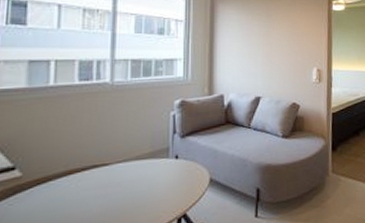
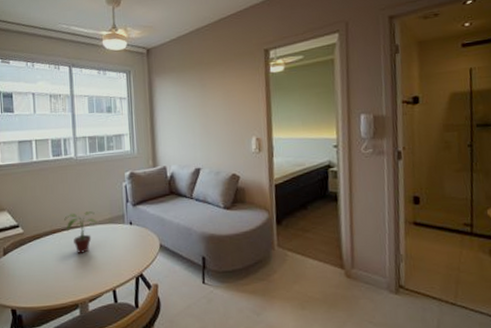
potted plant: none [87,145,134,197] -> present [64,211,98,253]

